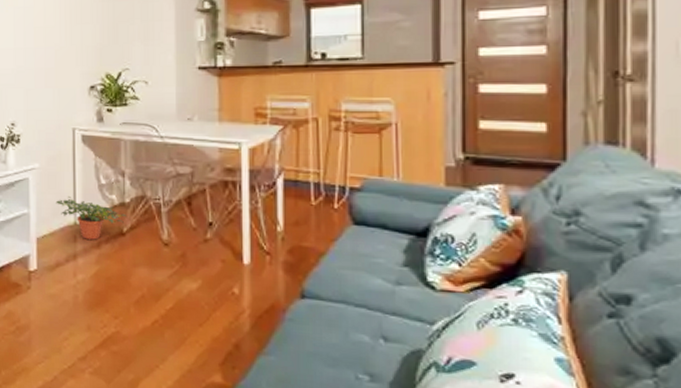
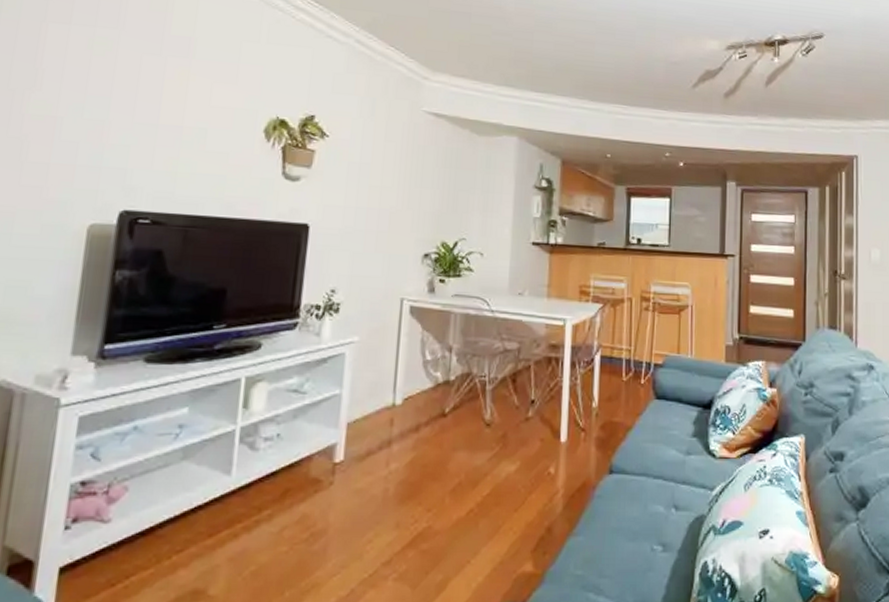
potted plant: present [56,195,126,240] -> none [373,373,450,423]

